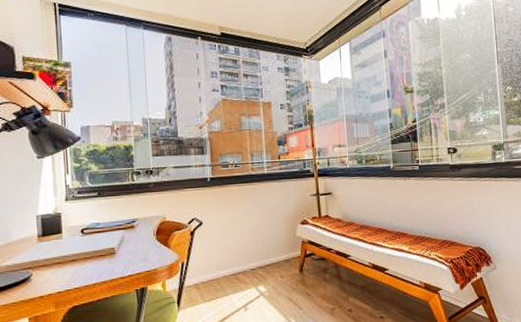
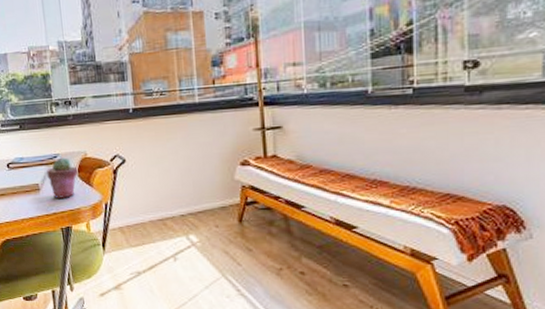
potted succulent: none [124,221,156,262] -> present [47,157,78,200]

